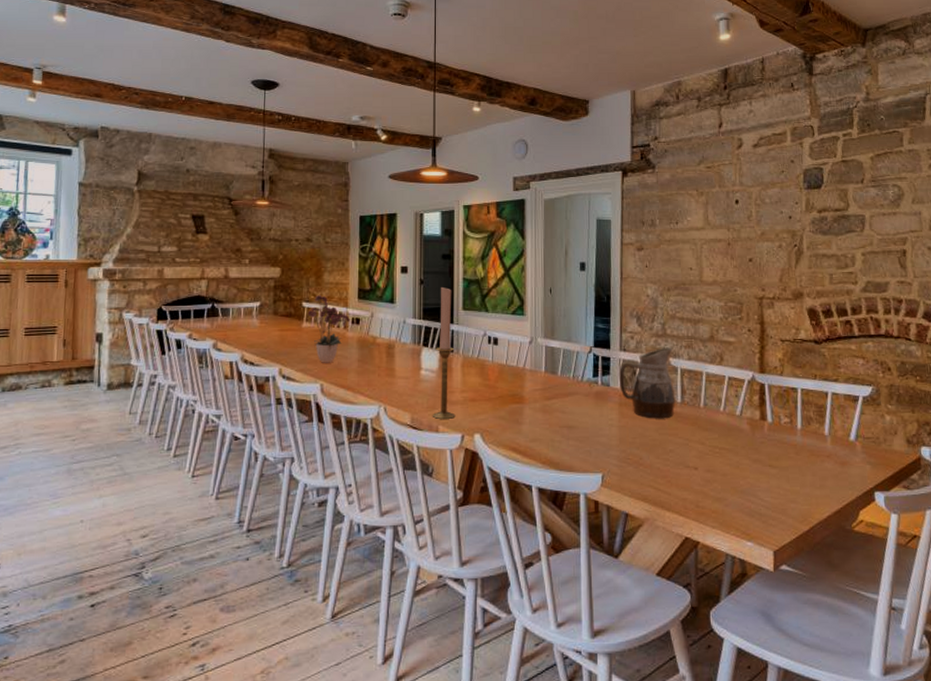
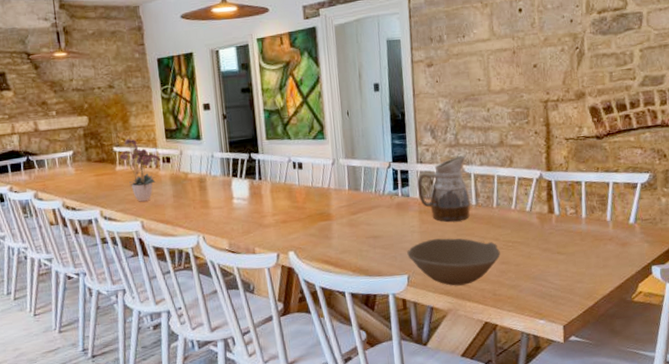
candlestick: present [432,286,456,419] -> none [244,119,270,242]
bowl: none [603,436,706,492] -> present [407,238,500,286]

